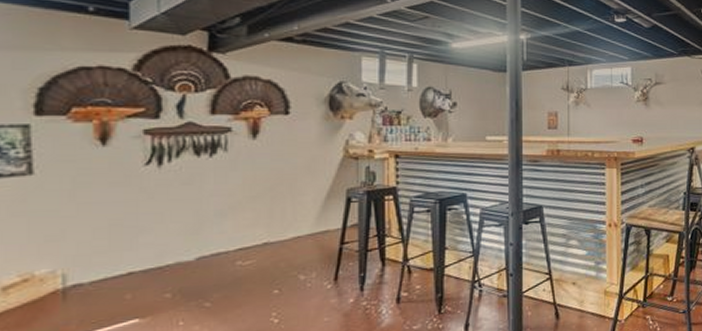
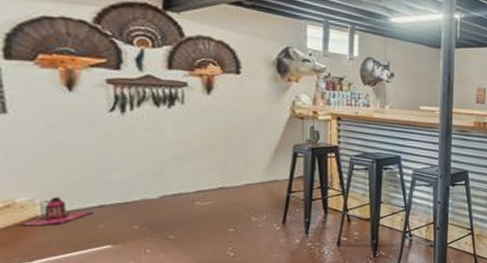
lantern: none [39,265,121,303] -> present [21,197,94,226]

